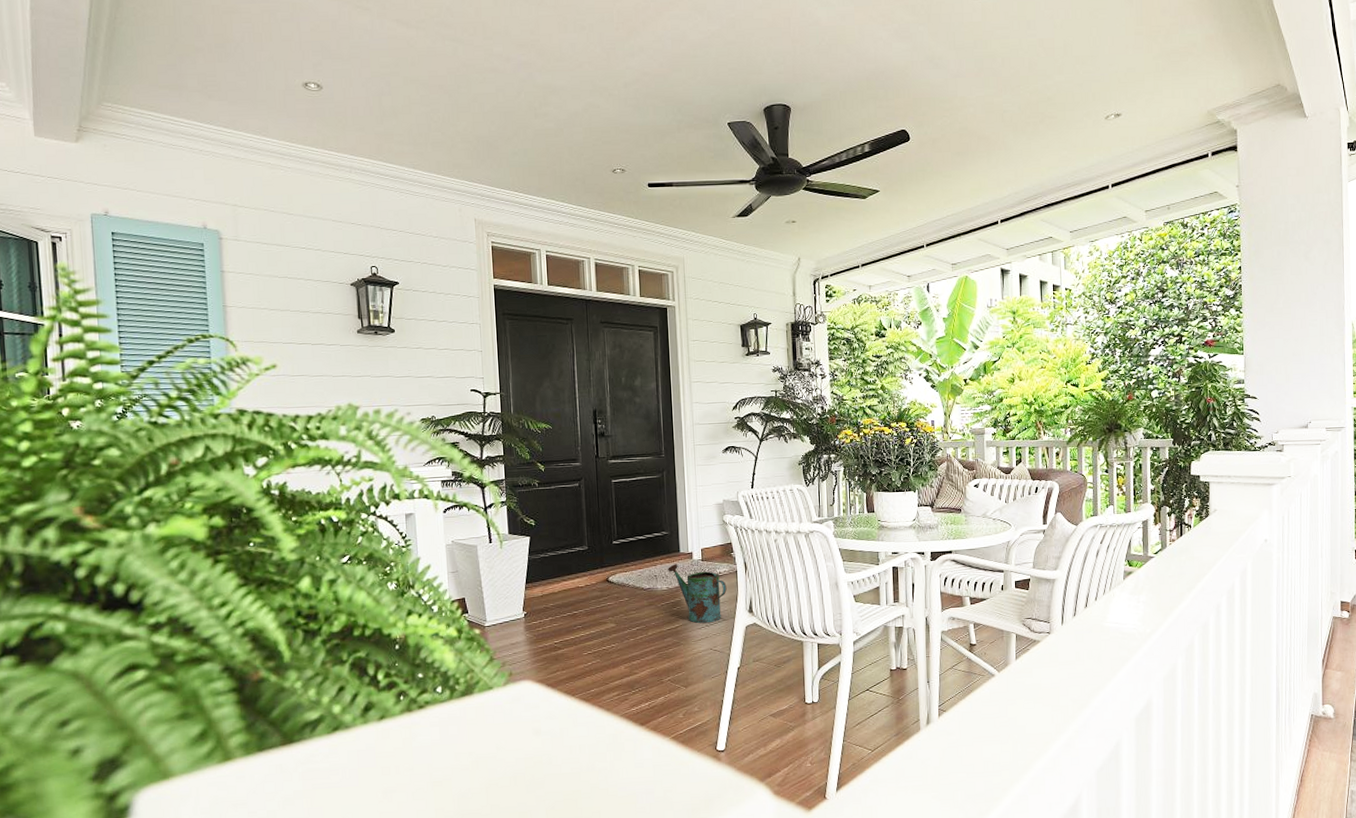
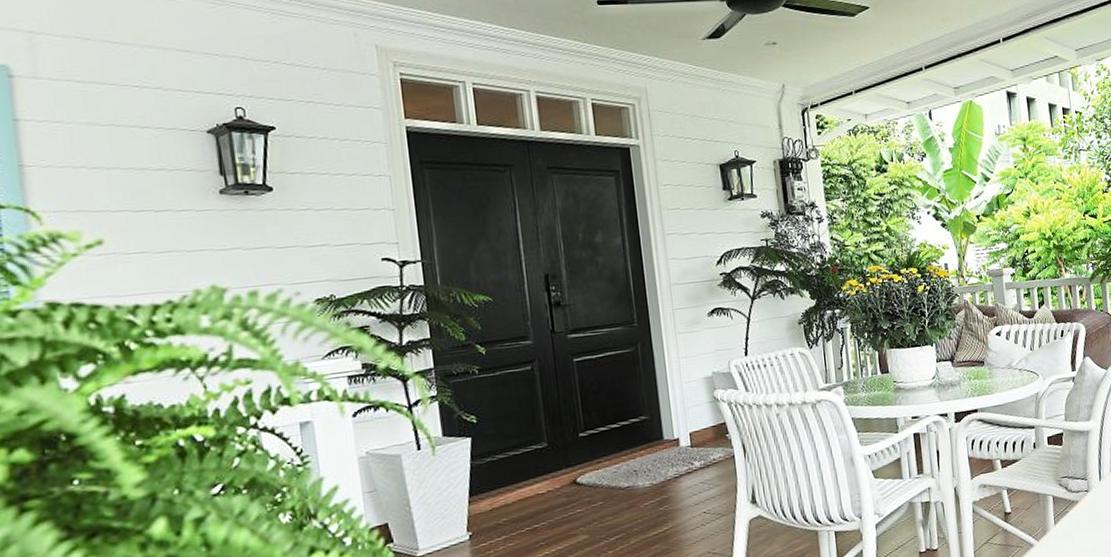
watering can: present [668,564,727,624] -> none [650,454,724,523]

